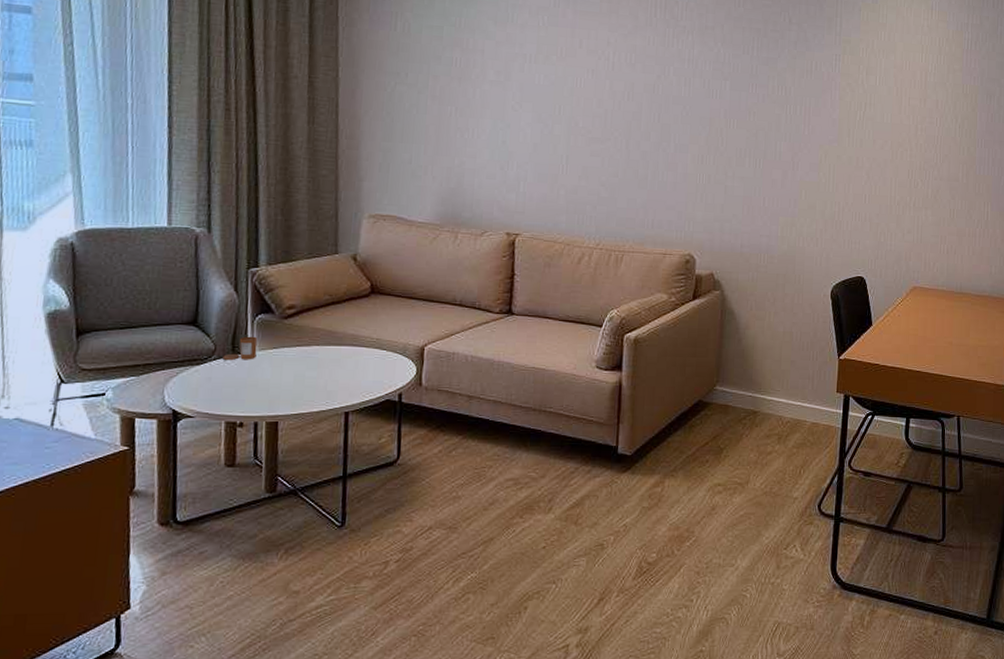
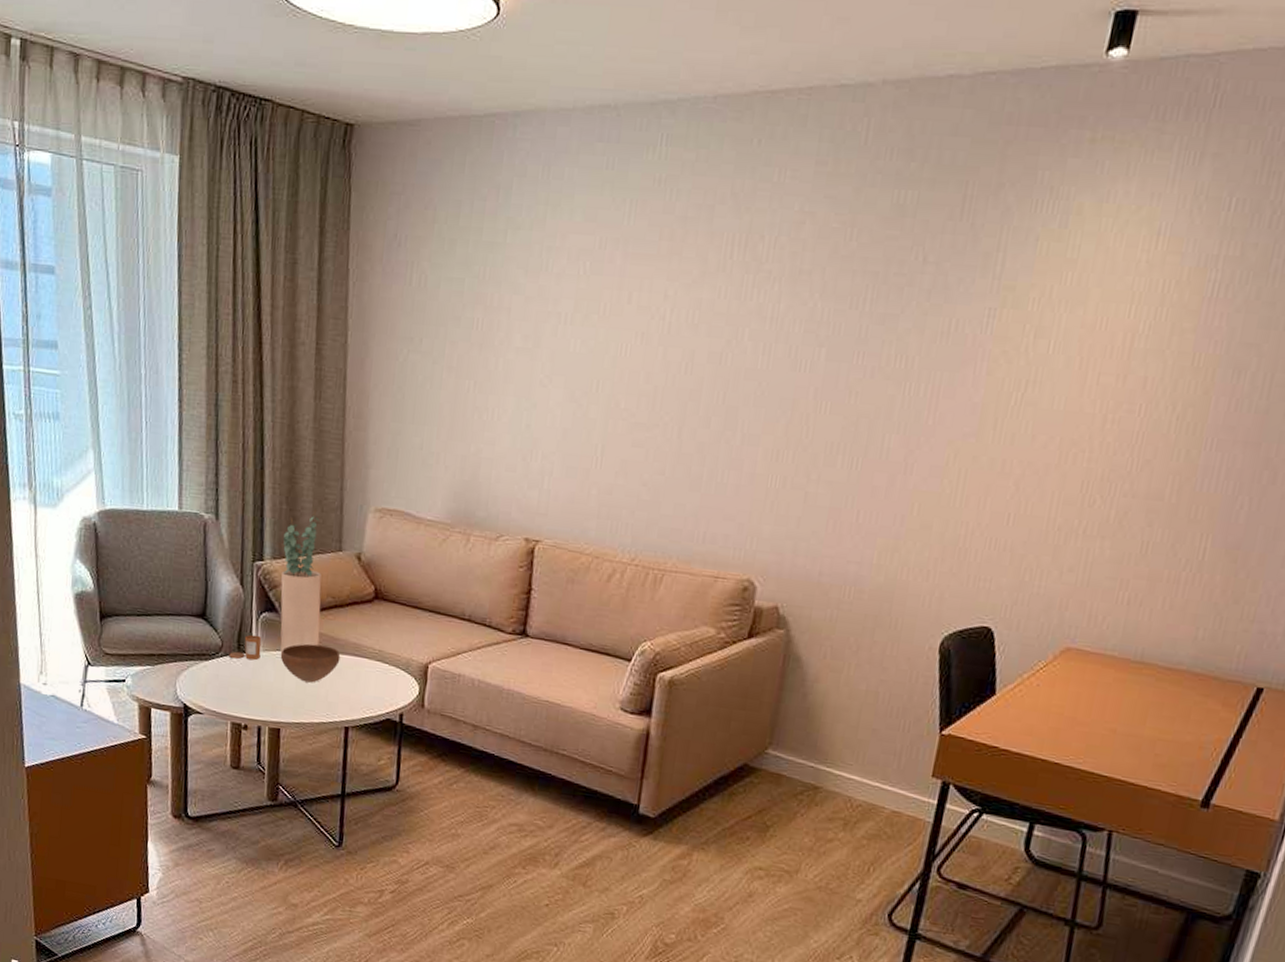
vase: none [276,218,319,353] -> present [280,509,322,656]
bowl: none [277,339,339,375] -> present [280,643,341,683]

